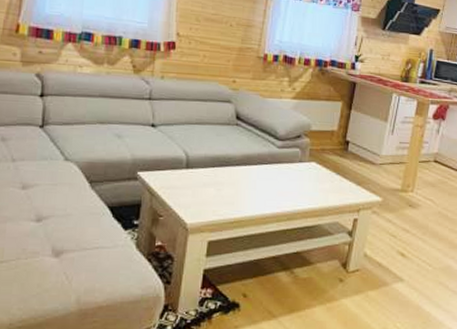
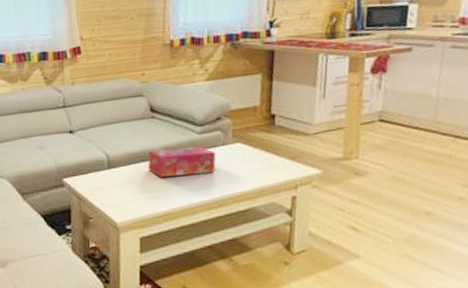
tissue box: none [226,156,292,188] -> present [148,146,216,177]

